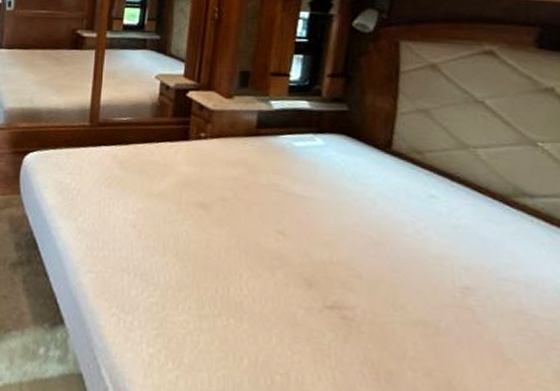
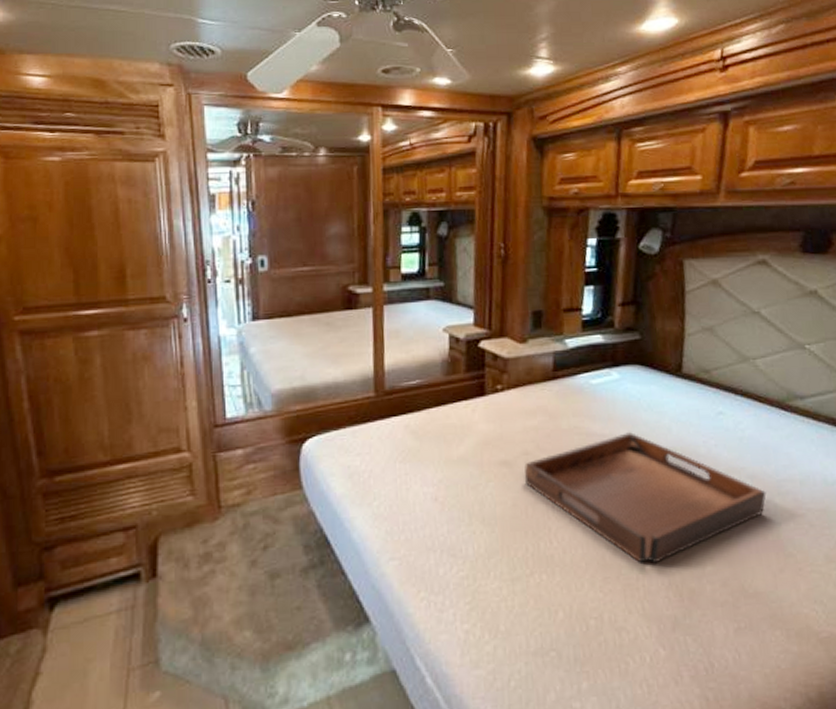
serving tray: none [219,198,483,335] -> present [524,432,766,564]

